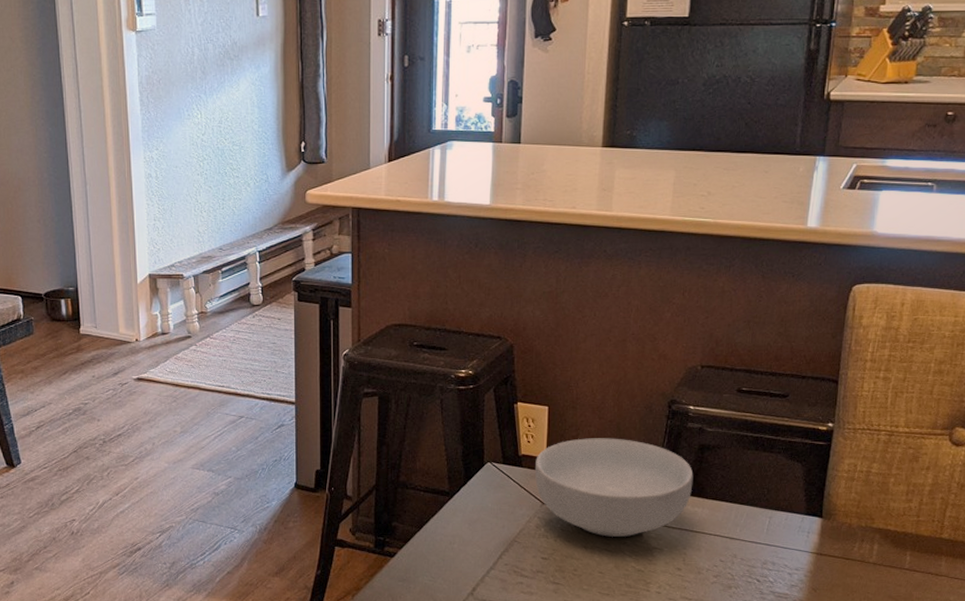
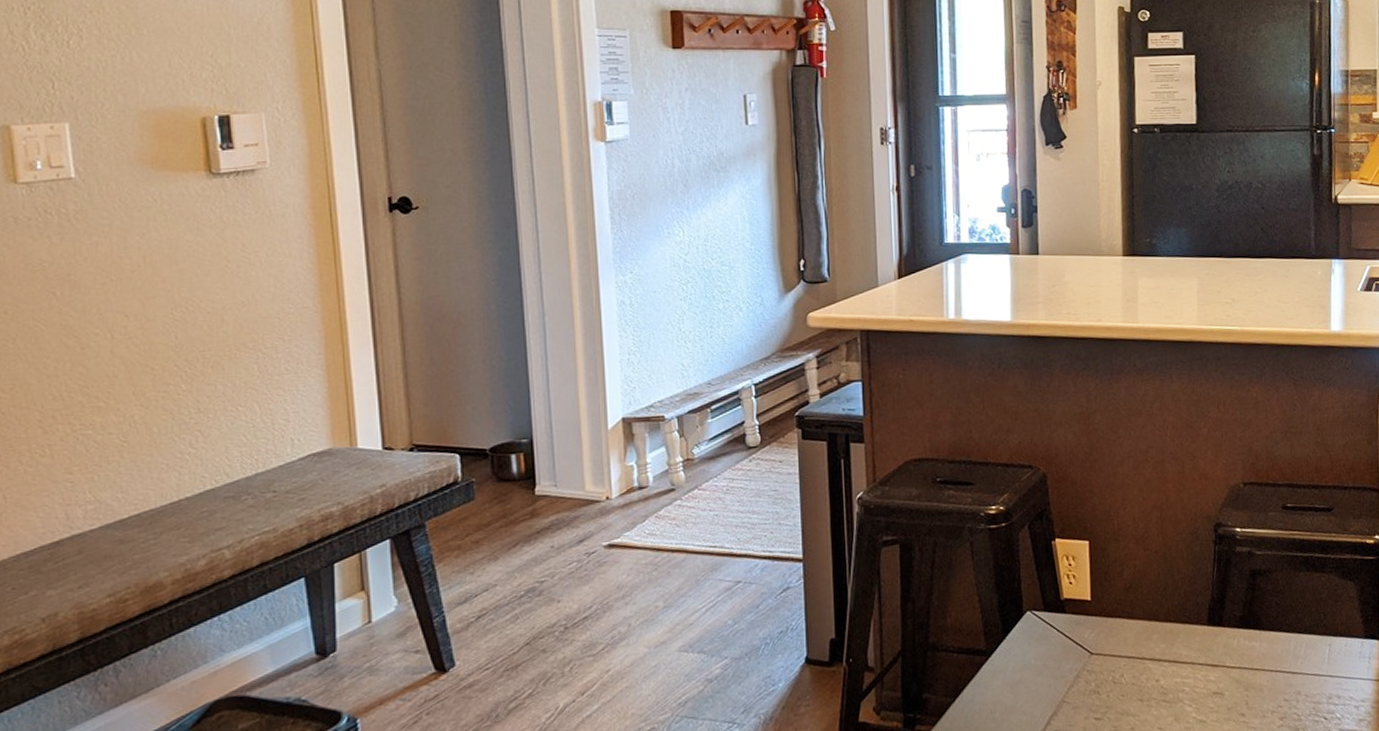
cereal bowl: present [534,438,693,537] -> none [1079,570,1248,685]

